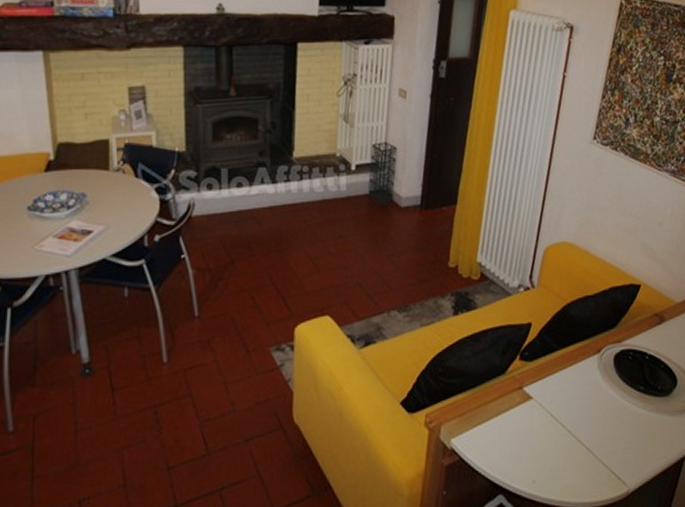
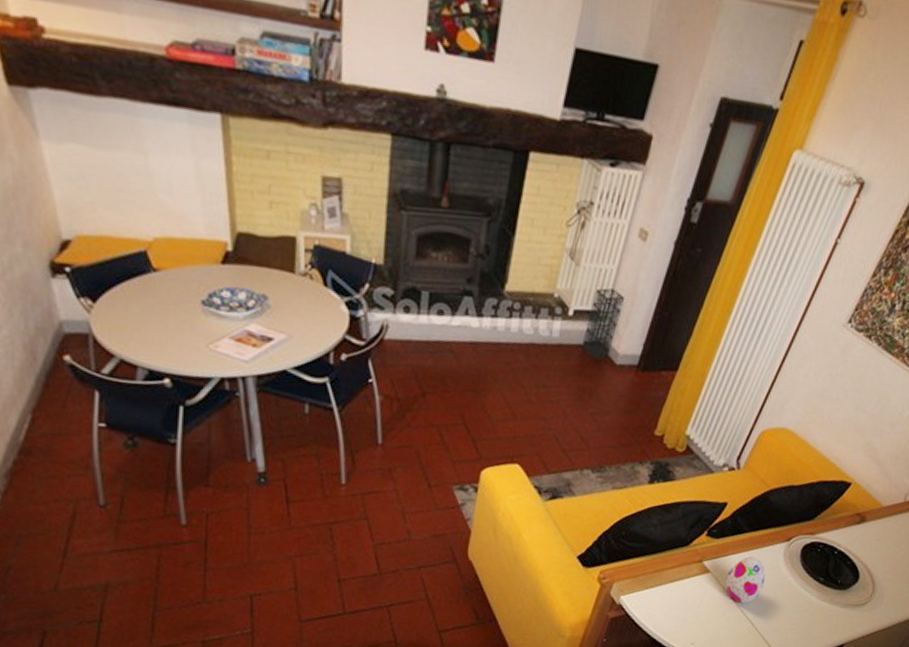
decorative egg: none [549,375,588,427] -> present [725,556,766,603]

